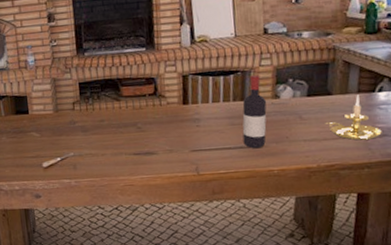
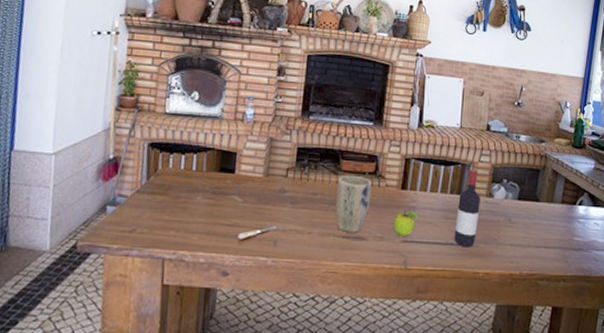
plant pot: none [120,99,155,150] -> present [335,175,372,233]
fruit: none [179,122,205,147] -> present [393,210,419,236]
candle holder: present [325,94,382,140] -> none [531,205,578,252]

